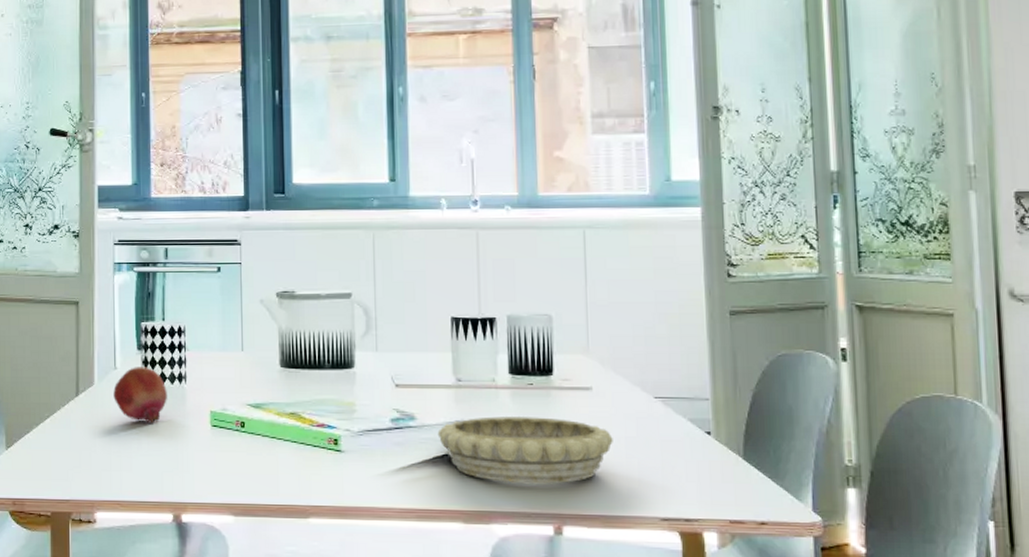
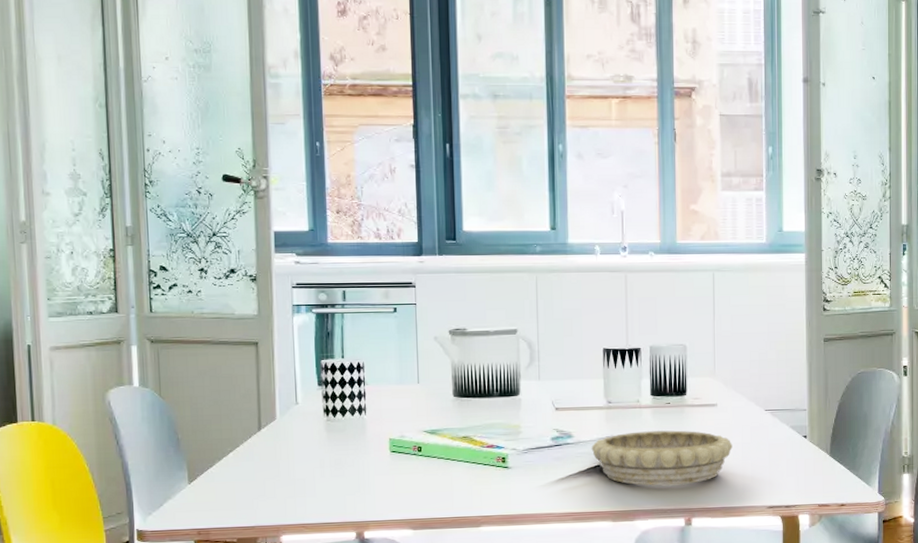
fruit: present [113,367,167,423] -> none [295,401,348,452]

